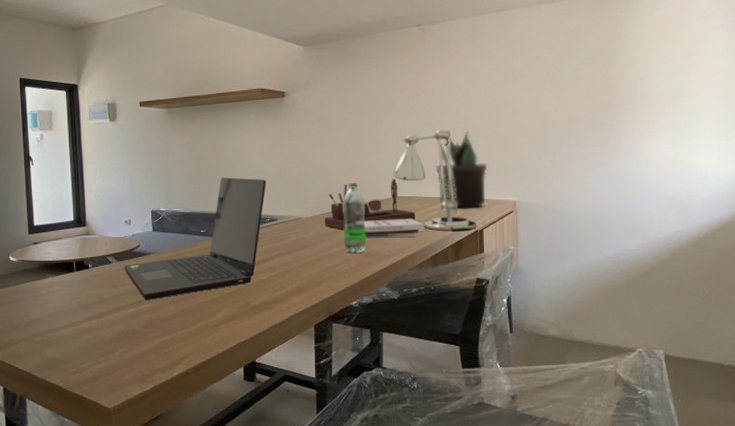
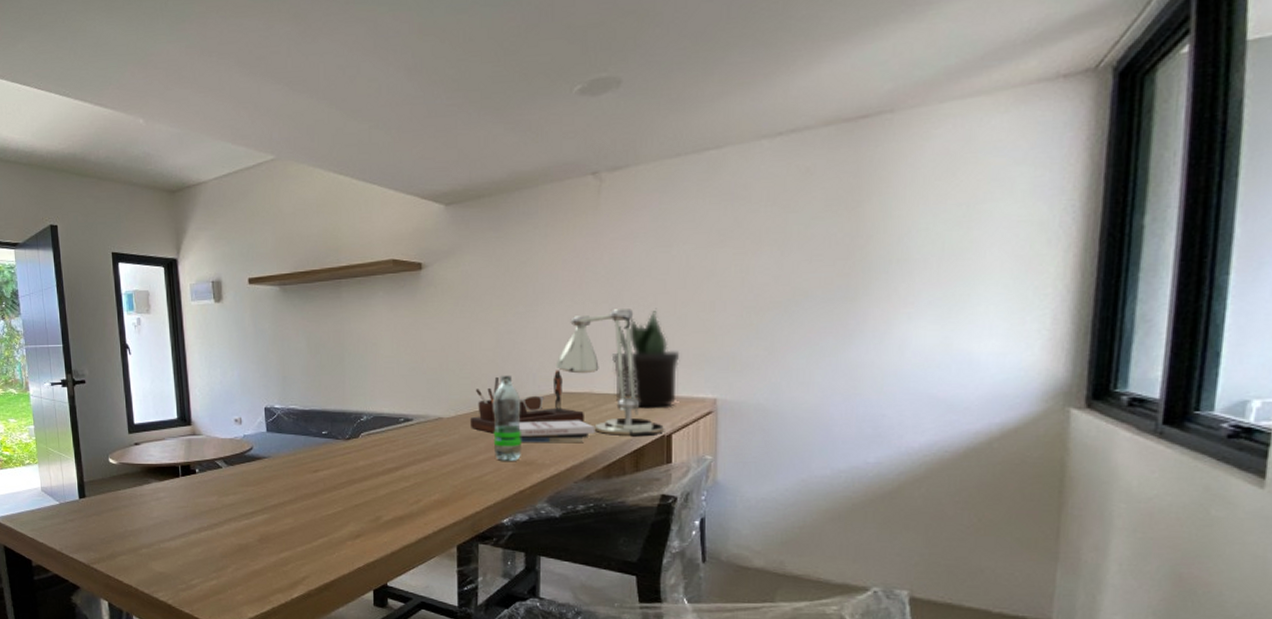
laptop: present [124,177,267,300] -> none [235,368,400,511]

